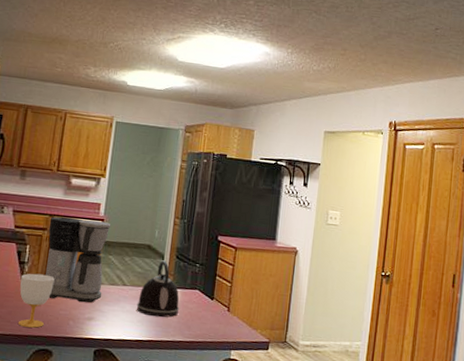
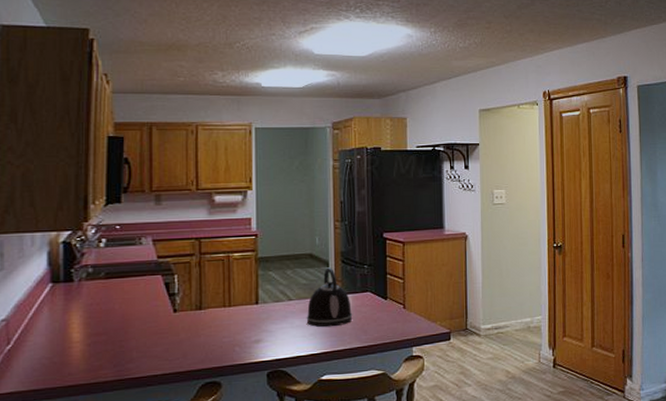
cup: present [17,273,55,328] -> none [172,303,212,362]
coffee maker: present [46,216,111,303] -> none [196,236,267,327]

